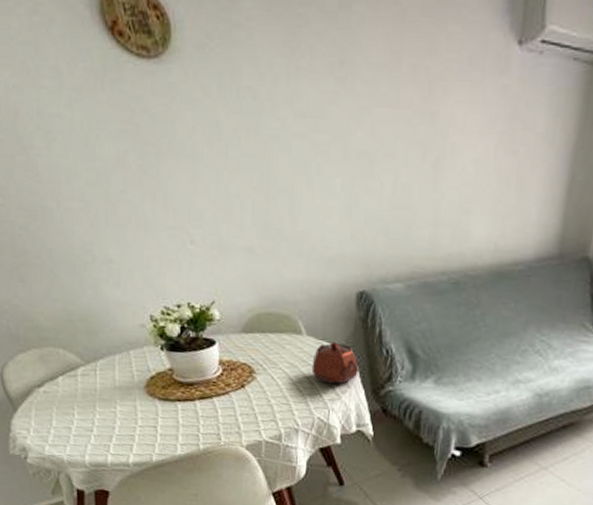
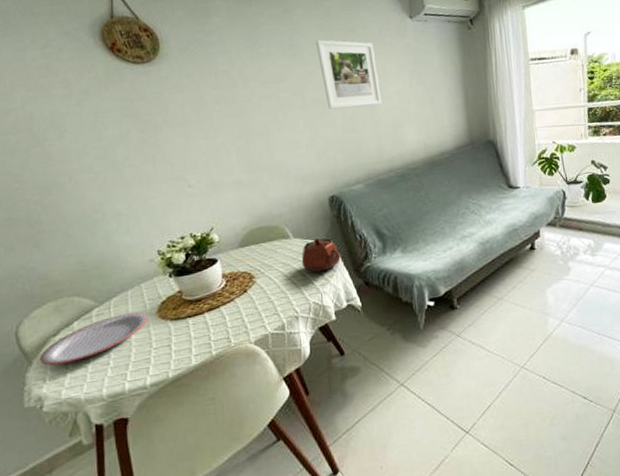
plate: none [24,379,135,420] -> present [39,312,149,366]
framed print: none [376,59,457,175] -> present [316,39,382,109]

